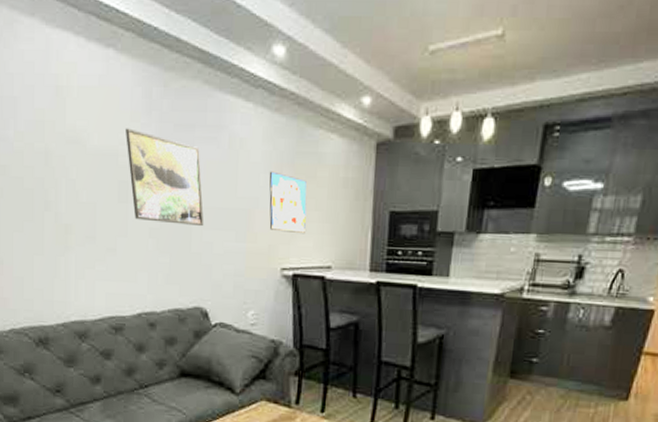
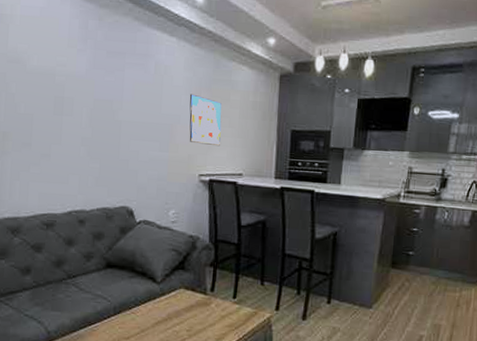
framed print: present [126,128,204,227] -> none [63,52,132,138]

